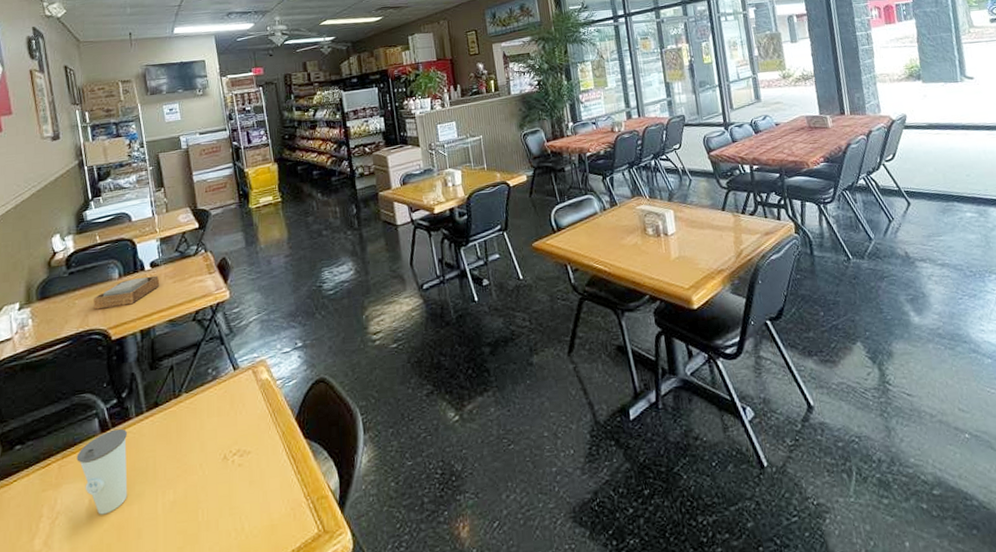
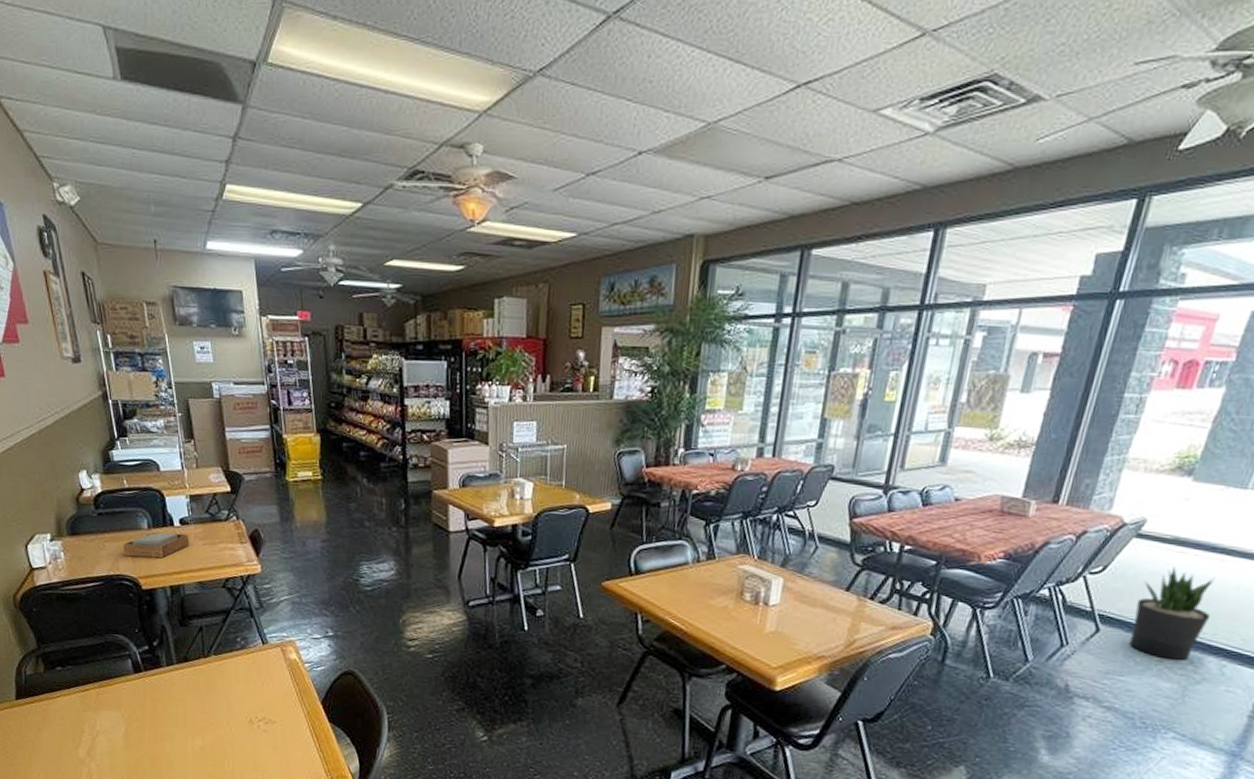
cup: present [76,428,128,515] -> none [112,672,160,744]
planter: none [924,145,978,216] -> present [1128,567,1215,661]

